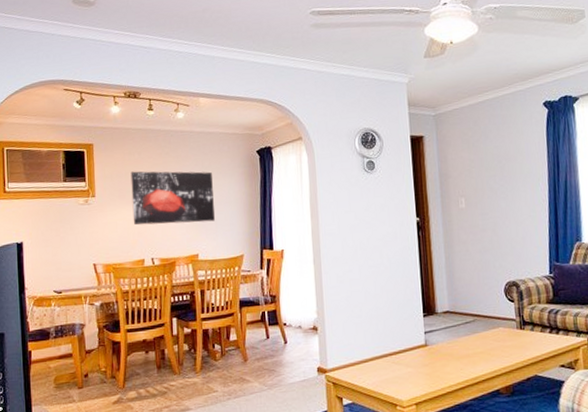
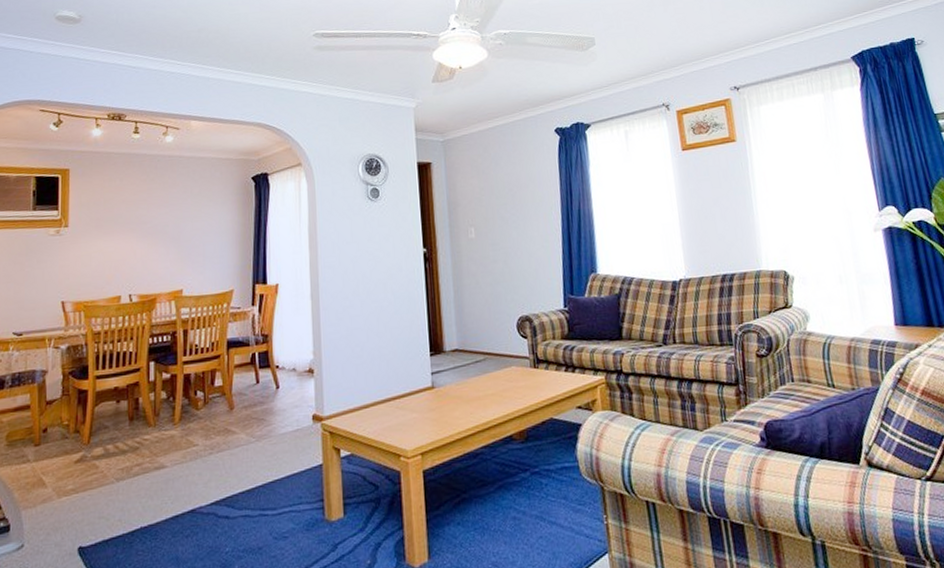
wall art: present [130,171,215,226] -> none [110,198,203,258]

